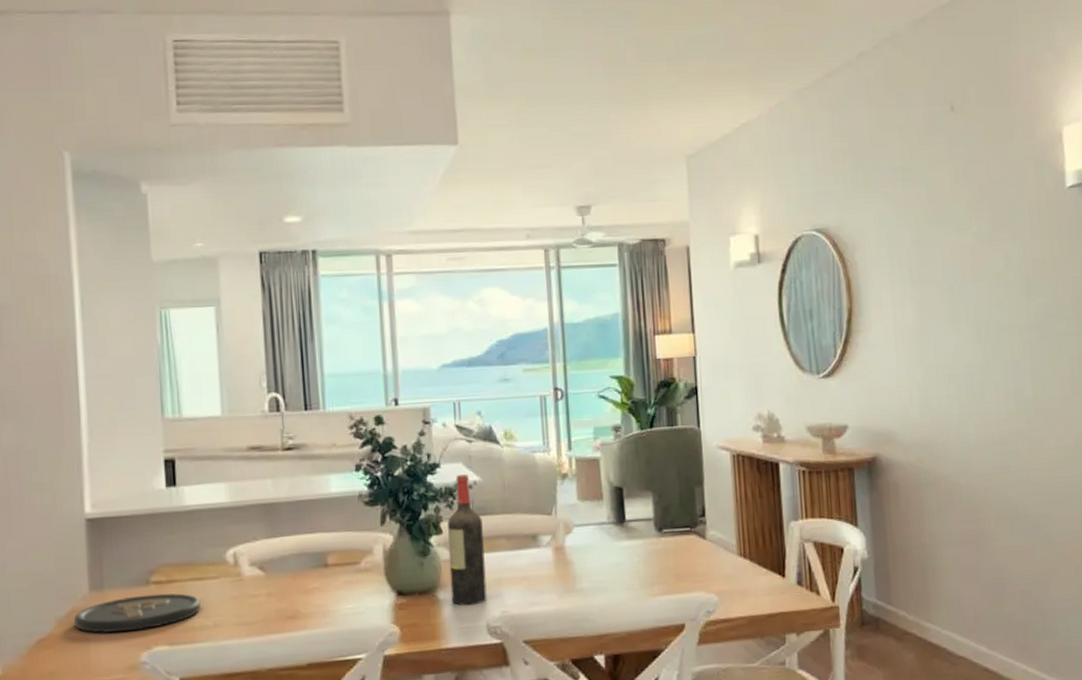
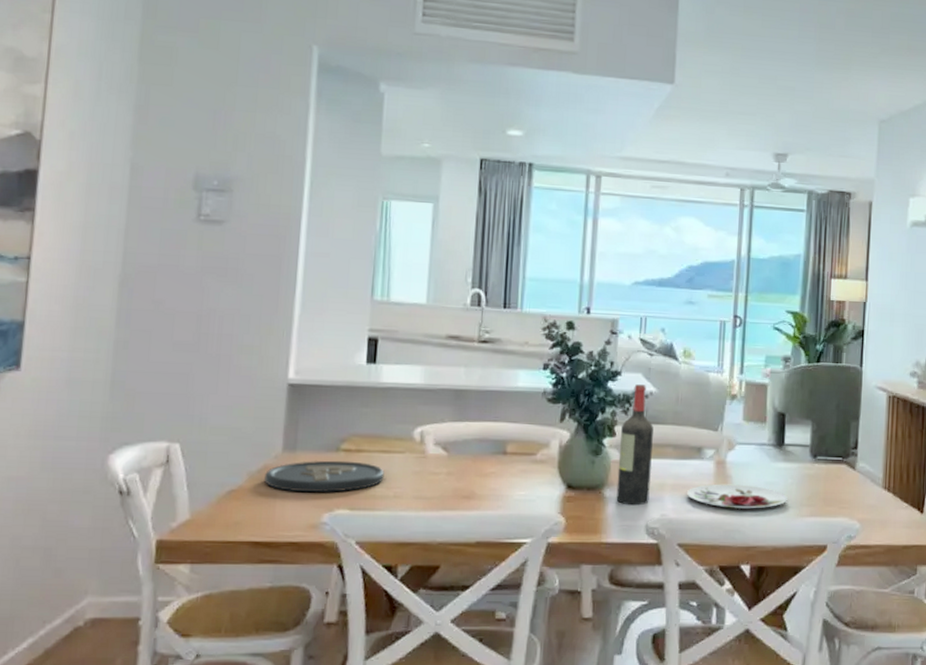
plate: none [526,569,636,597] -> present [686,484,788,509]

